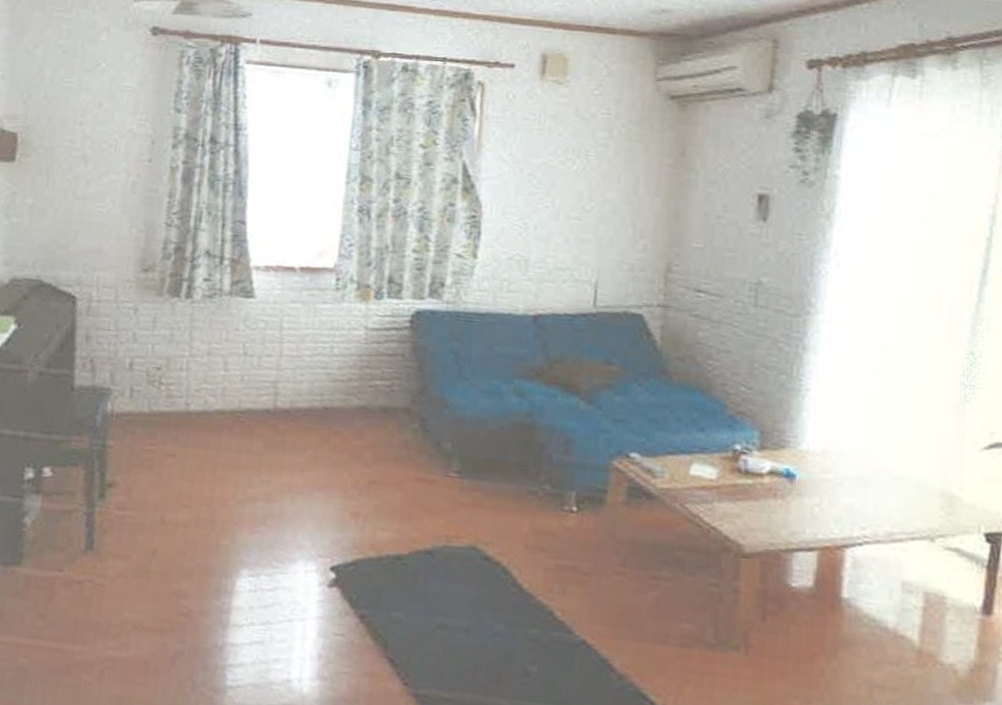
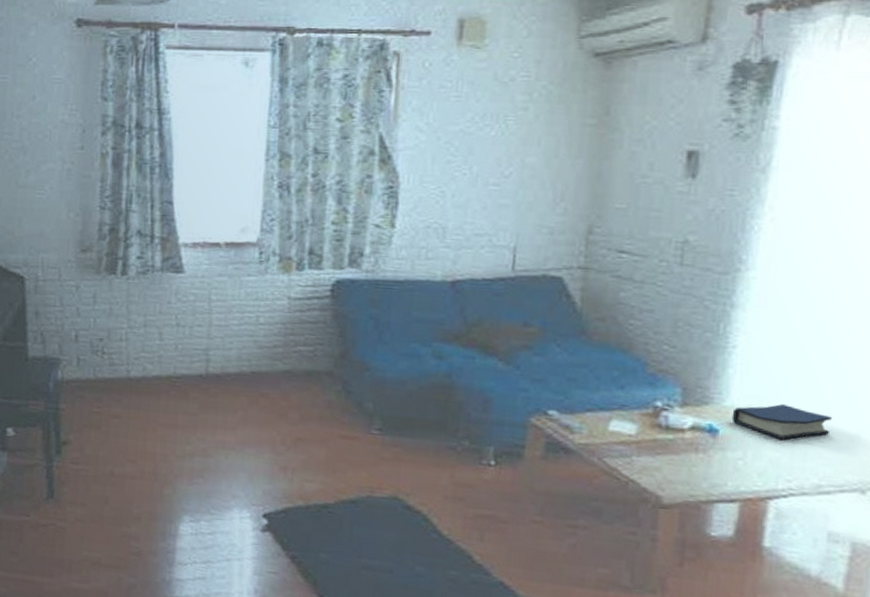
hardback book: none [807,449,900,485] -> present [731,404,832,439]

